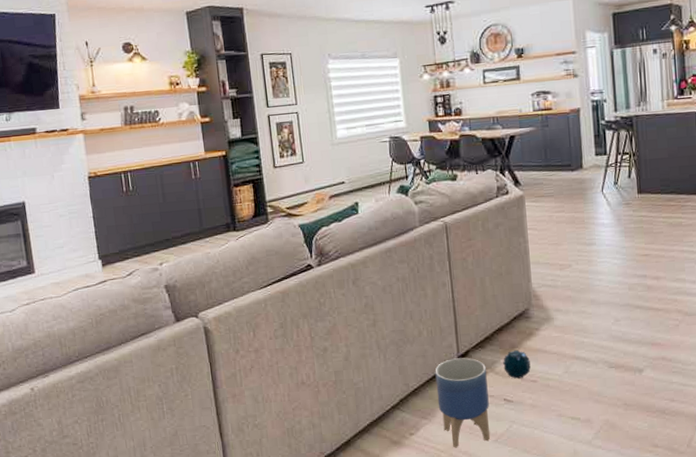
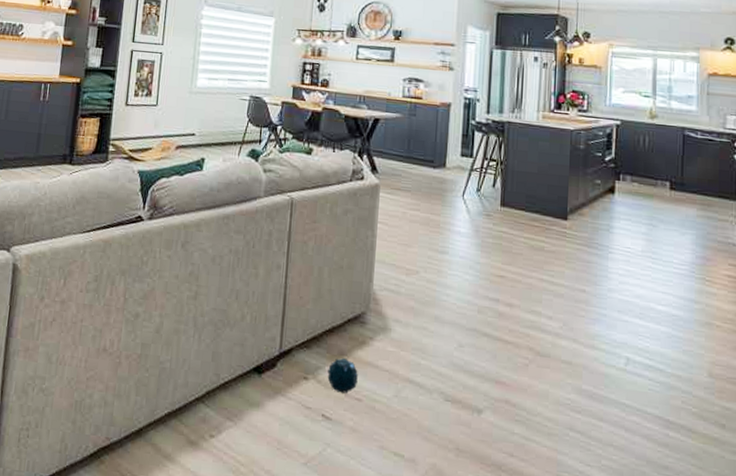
planter: present [435,357,491,448] -> none [247,354,308,464]

